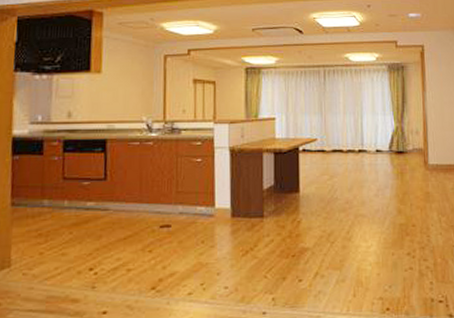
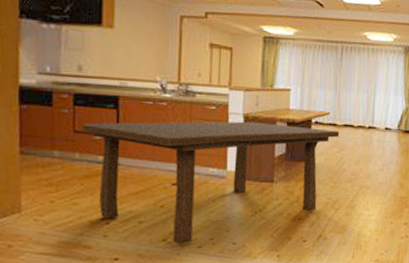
dining table: none [71,154,329,292] -> present [82,121,340,244]

